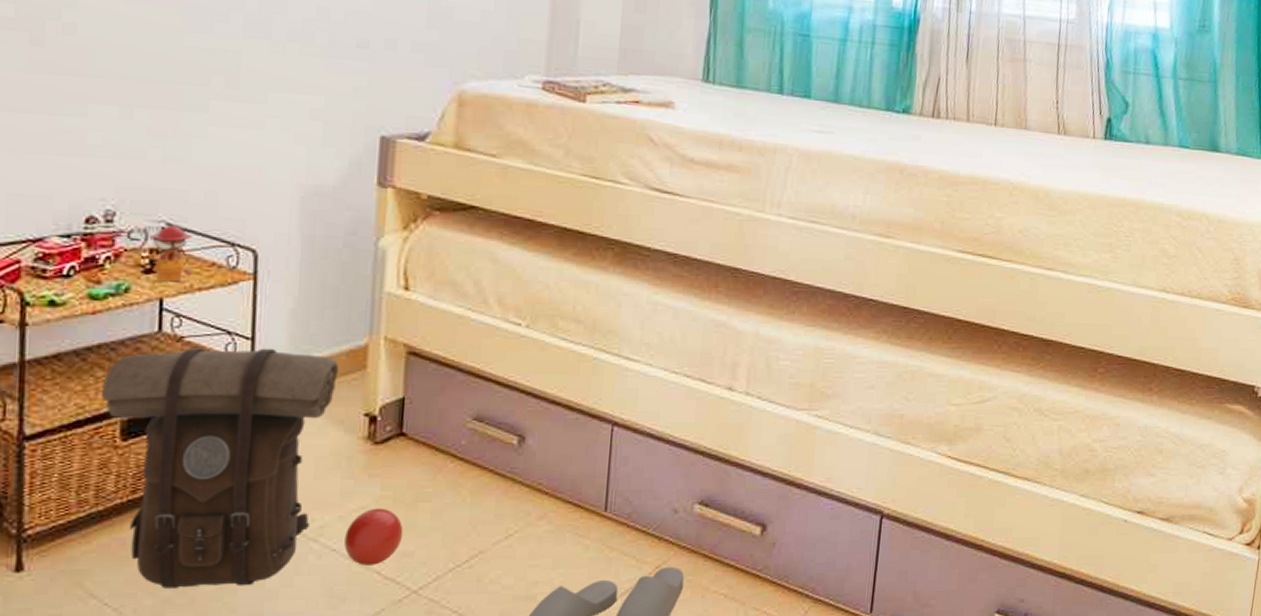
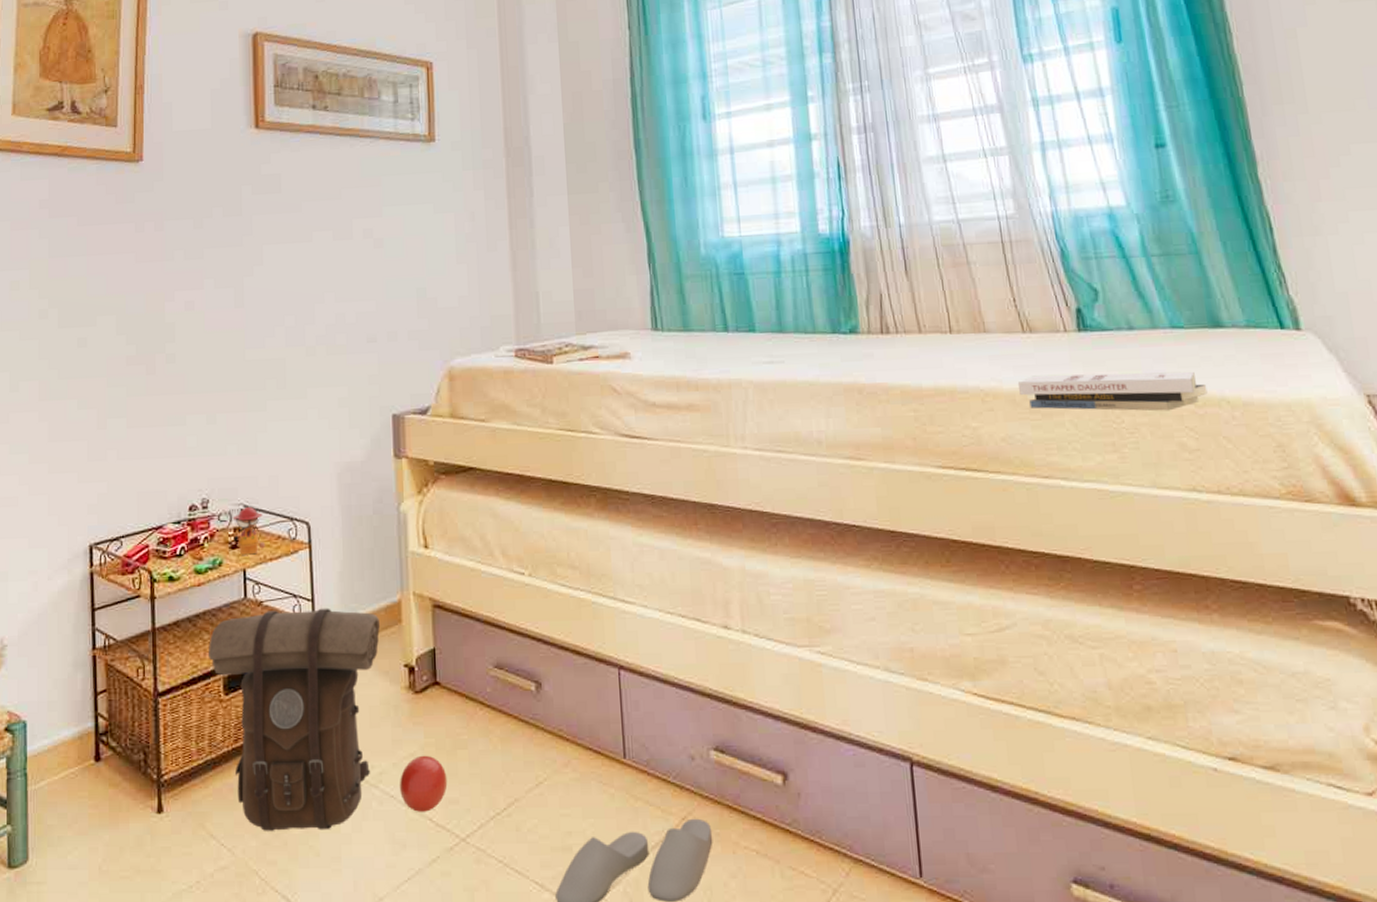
books: none [1043,175,1195,220] -> present [1017,371,1208,412]

